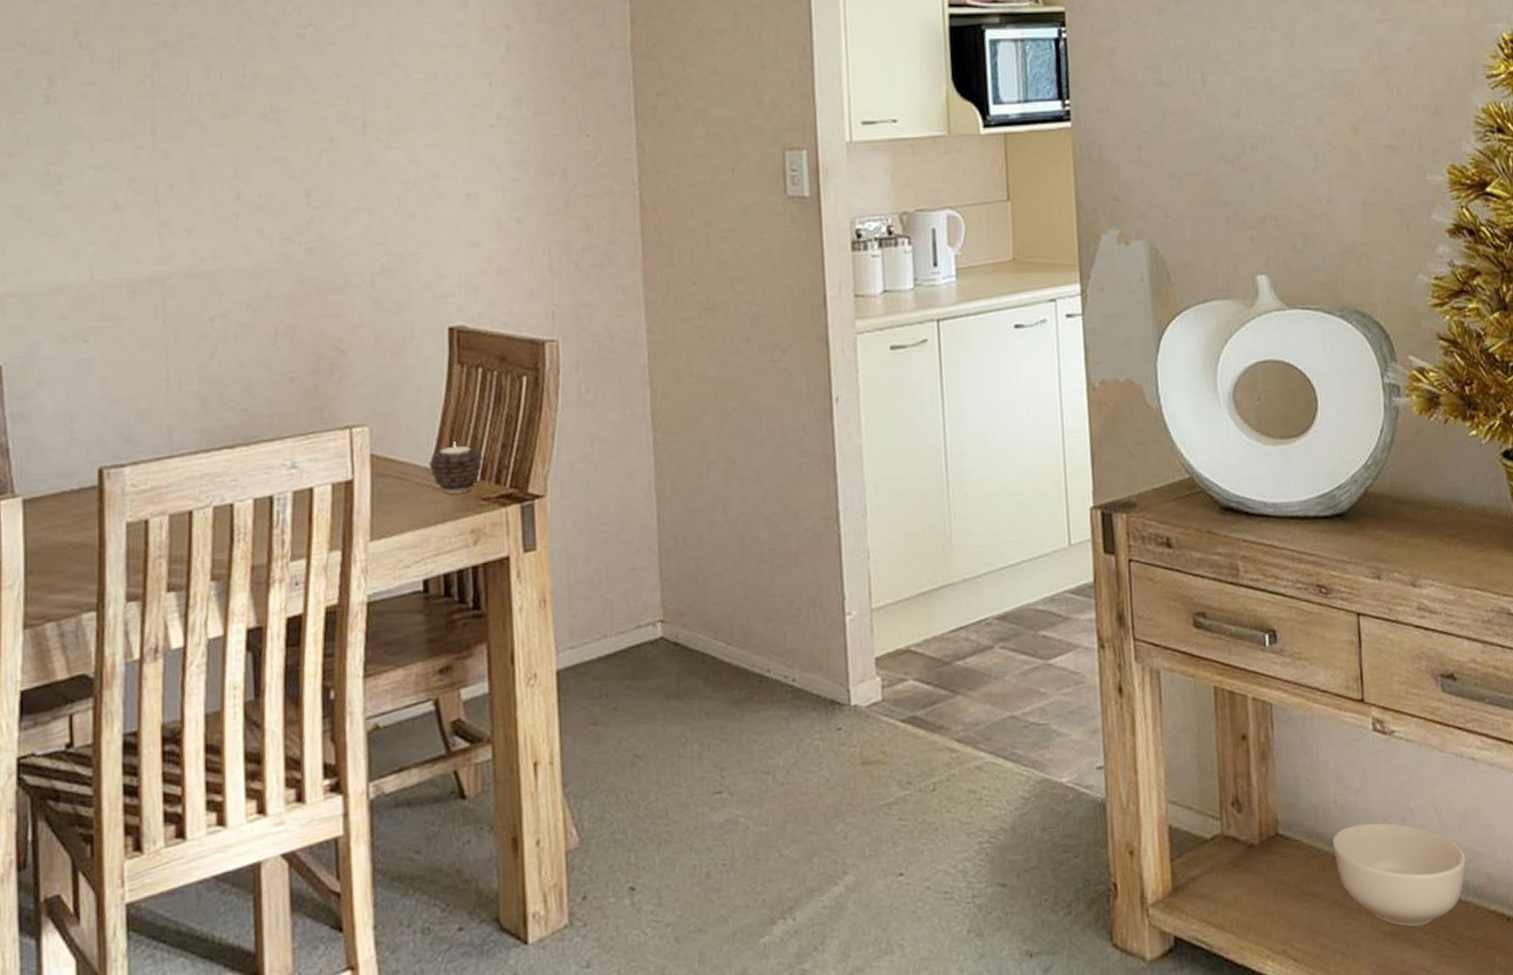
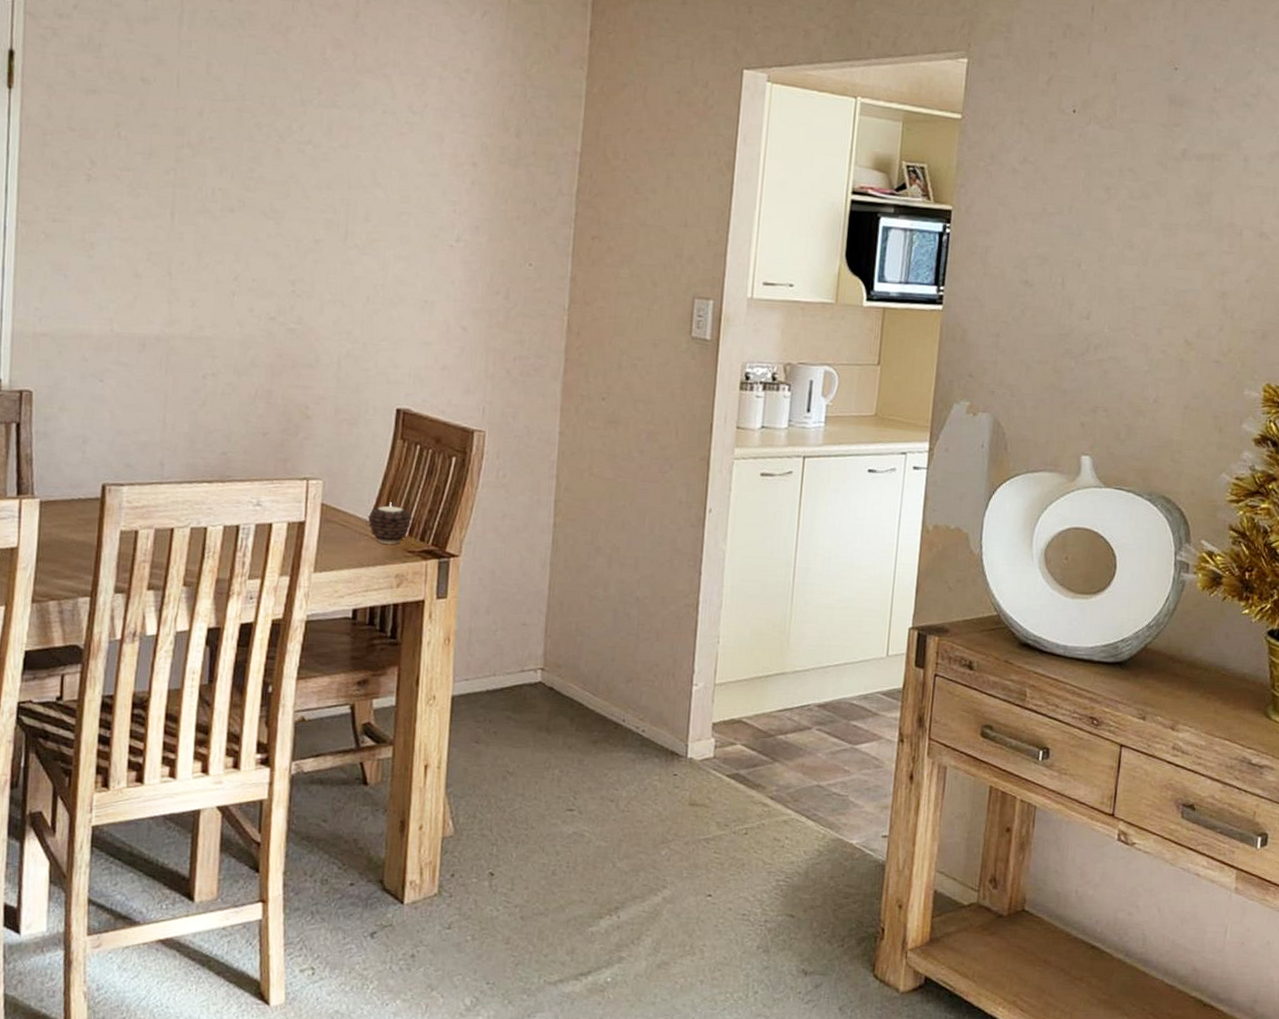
bowl: present [1332,822,1466,927] -> none [1068,912,1178,999]

